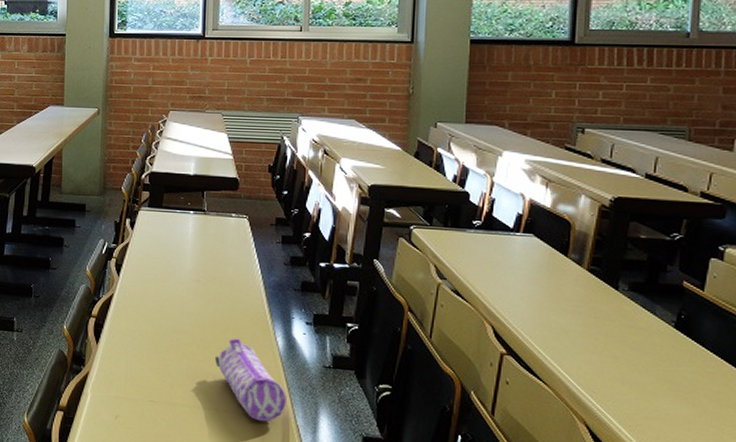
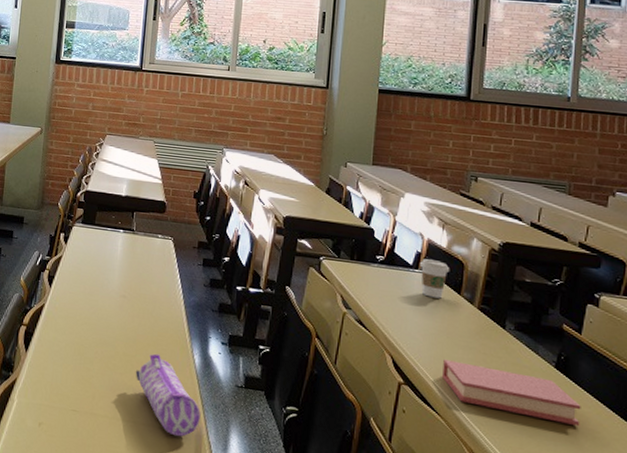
coffee cup: none [521,221,556,262] -> present [420,259,450,299]
book: none [549,326,704,387] -> present [442,359,581,426]

